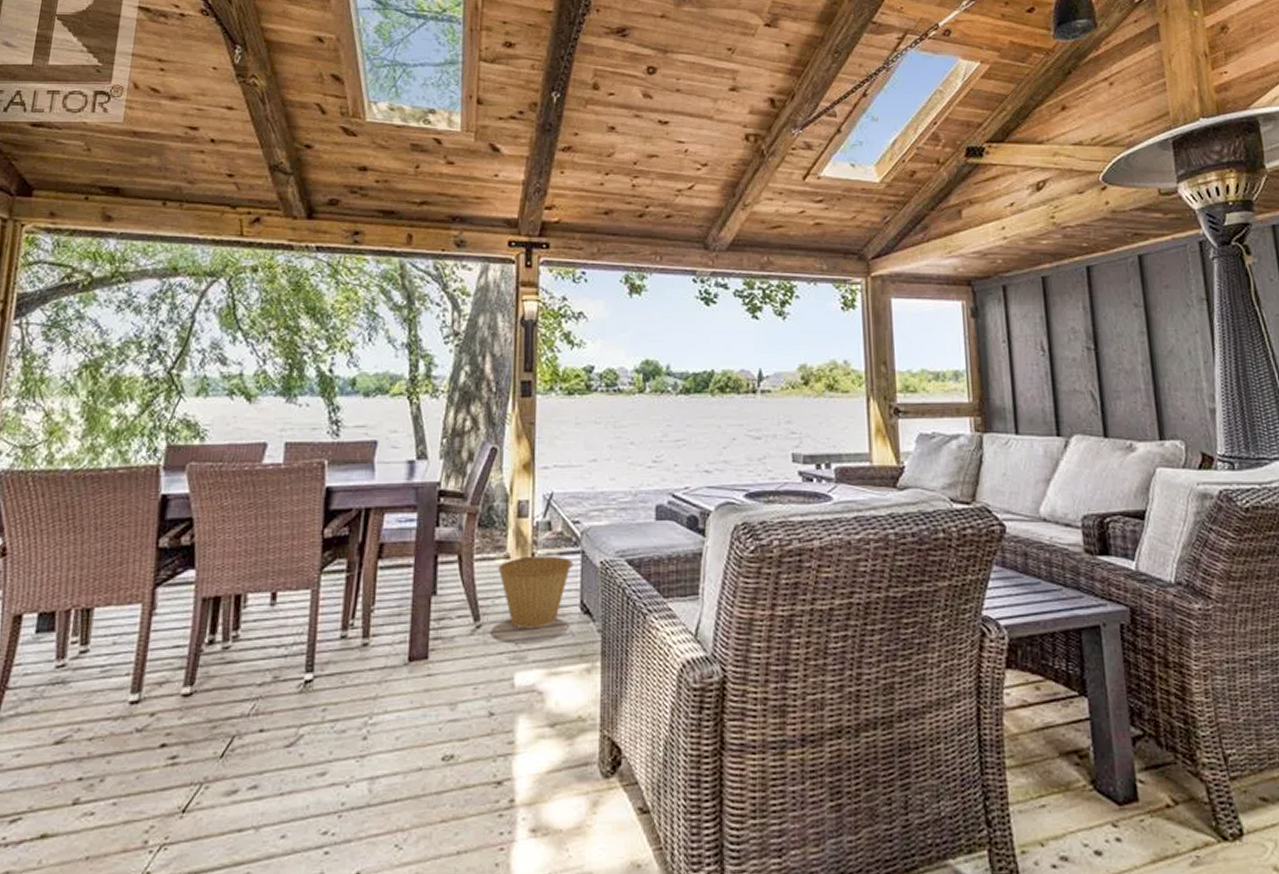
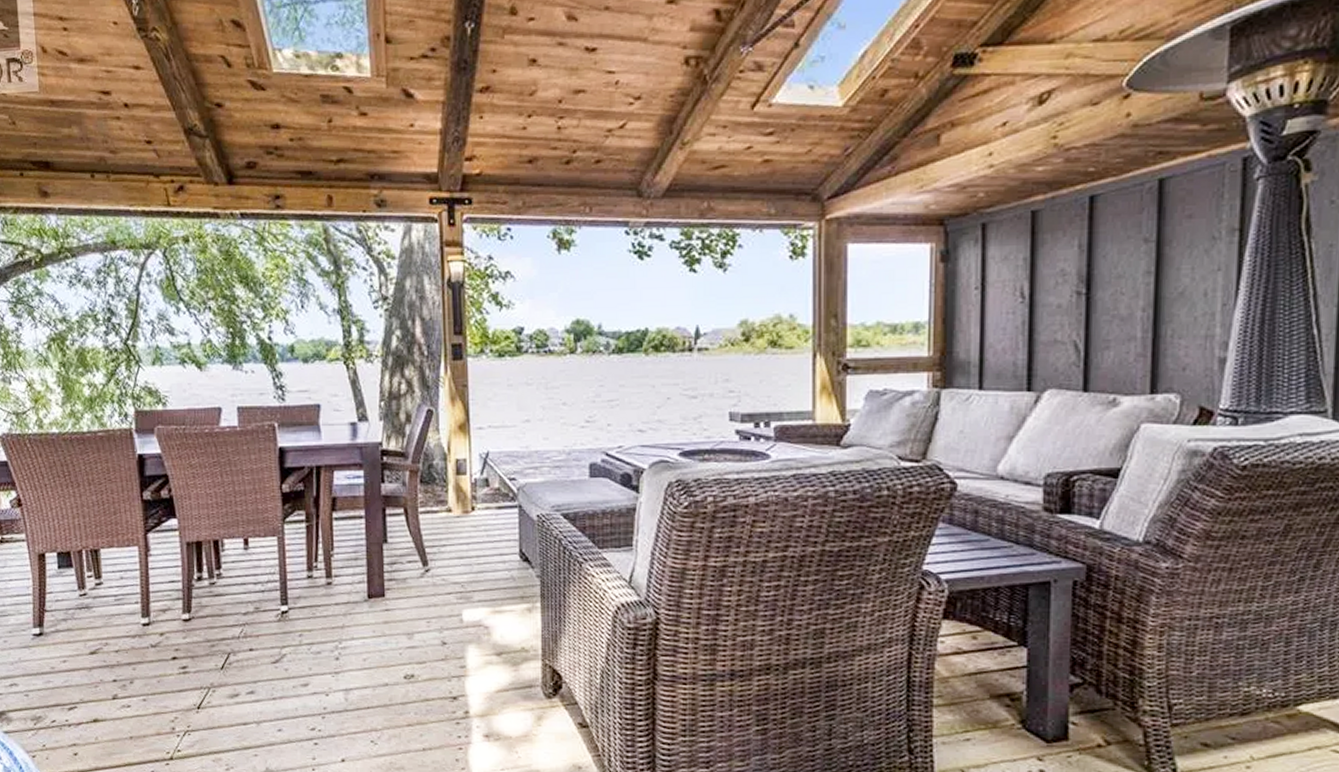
basket: present [498,555,574,629] -> none [441,509,512,574]

